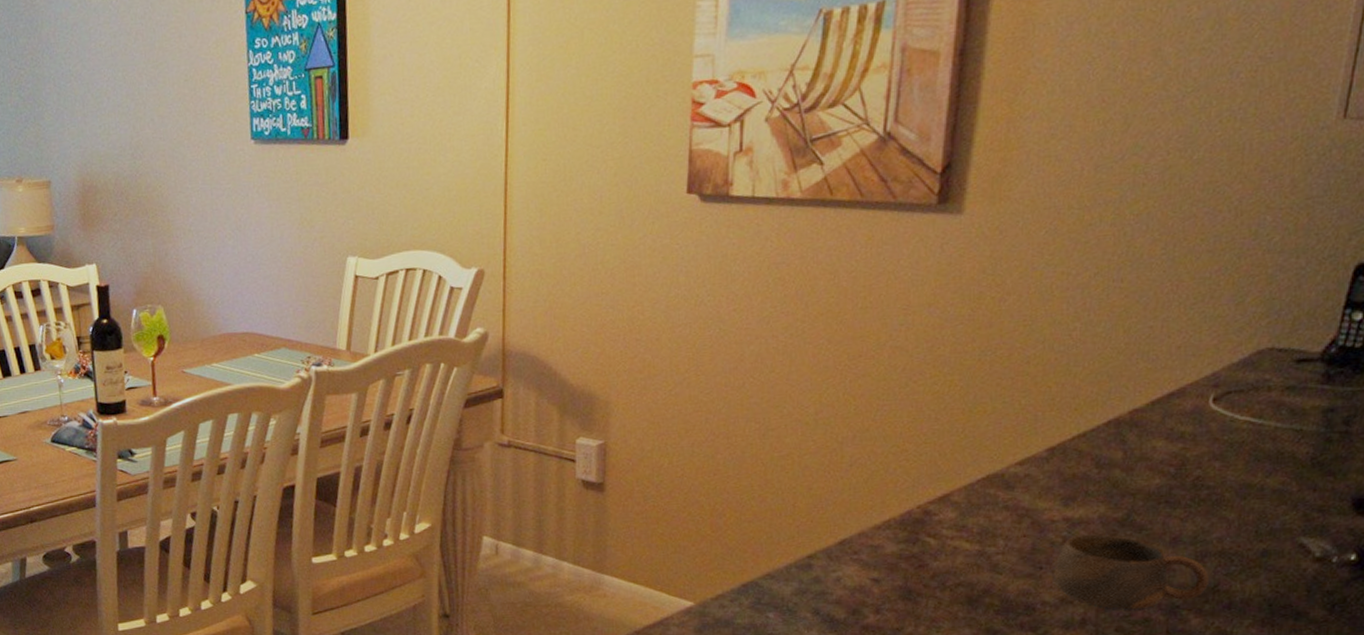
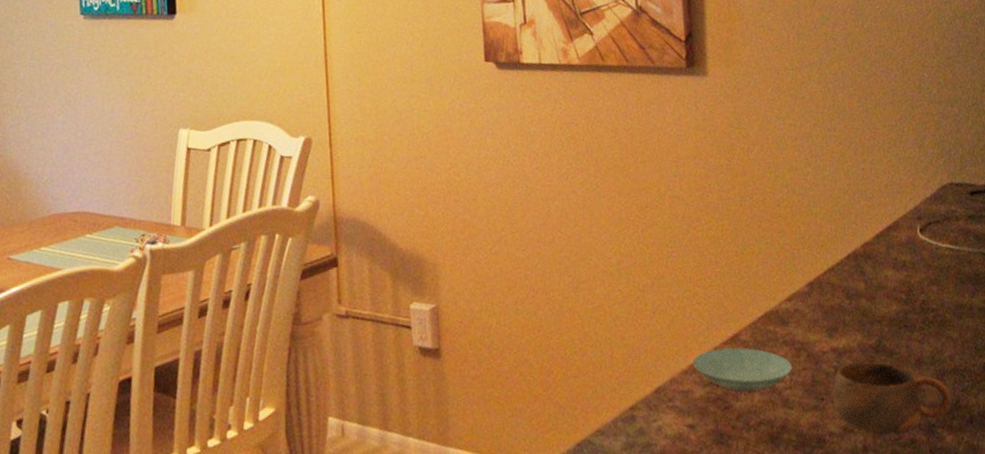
saucer: none [888,507,1011,553] -> present [692,347,793,392]

